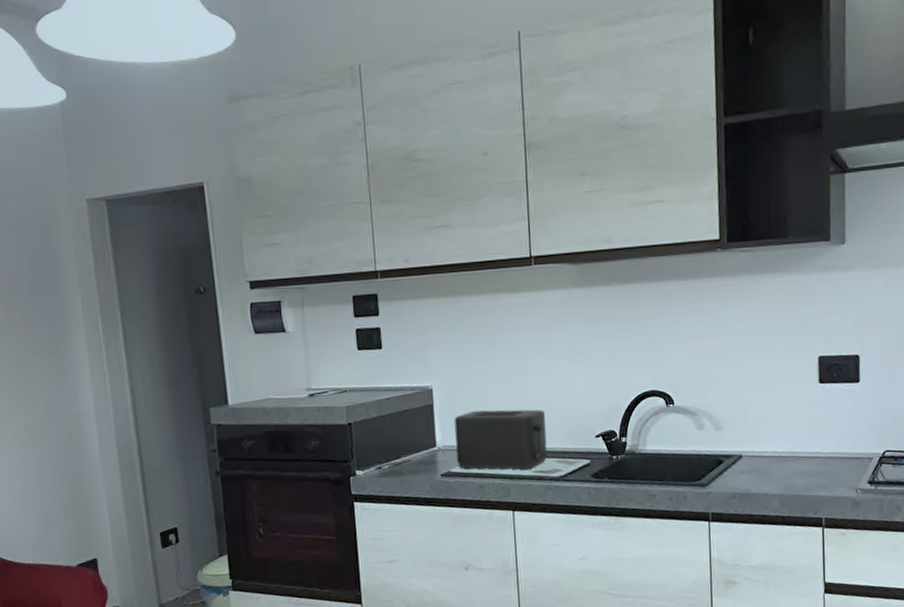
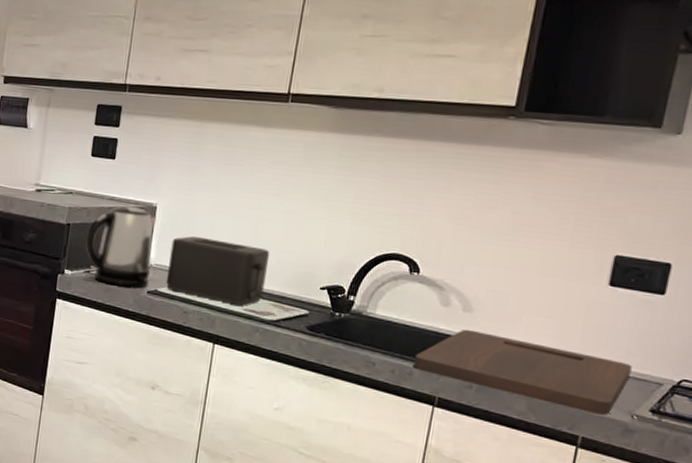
kettle: none [370,393,440,476] -> present [85,206,157,288]
cutting board: none [685,445,849,497] -> present [413,329,632,416]

